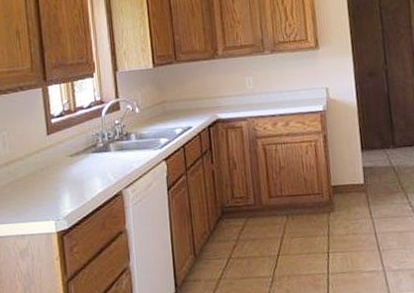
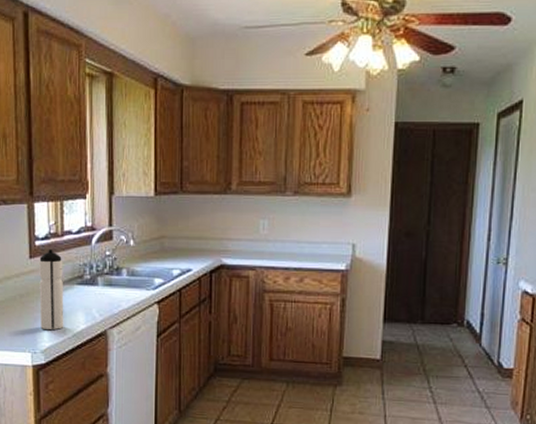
water bottle: none [56,125,83,197] -> present [39,250,64,330]

